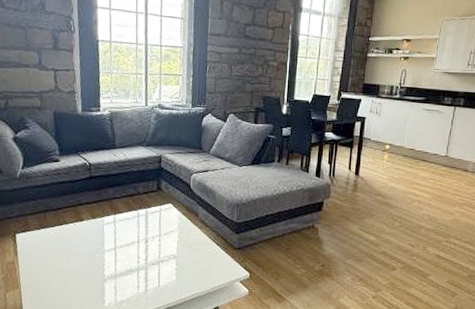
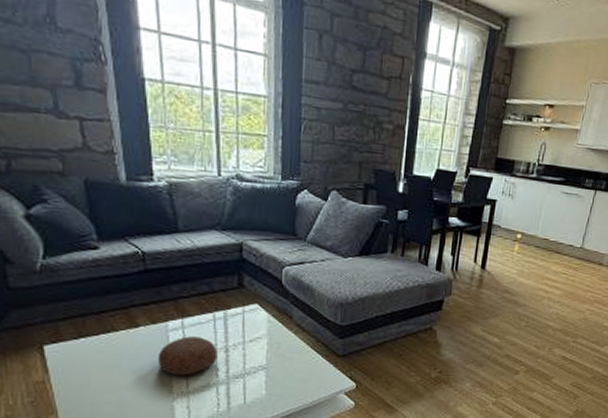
decorative bowl: none [94,229,140,262] -> present [157,336,218,376]

